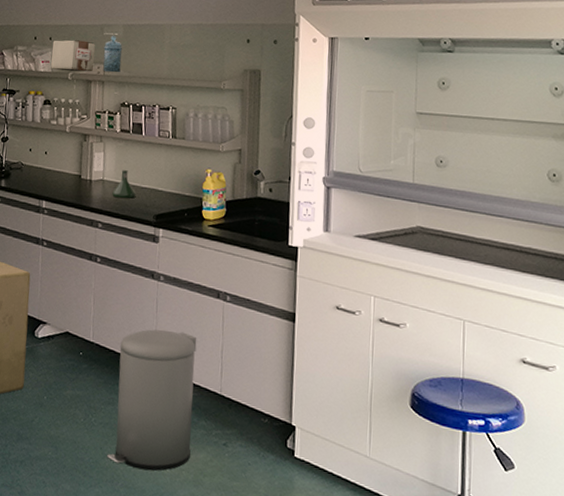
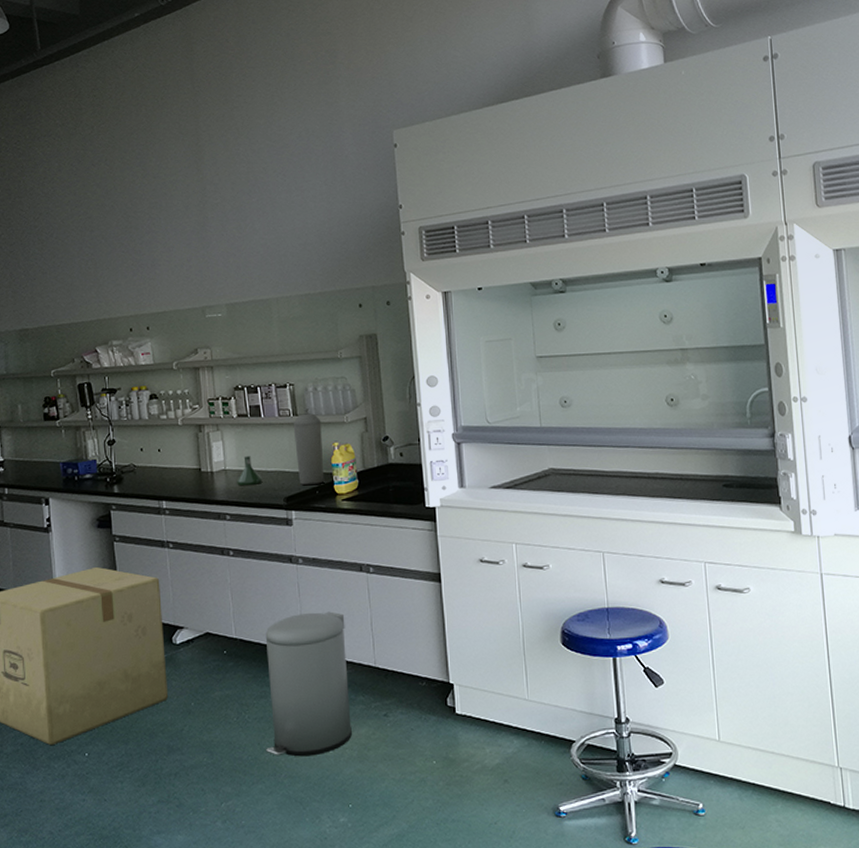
box: present [51,40,95,72] -> none [151,326,200,362]
canister: present [103,35,123,73] -> none [208,316,229,357]
canister: none [170,133,198,208] -> present [293,408,325,486]

